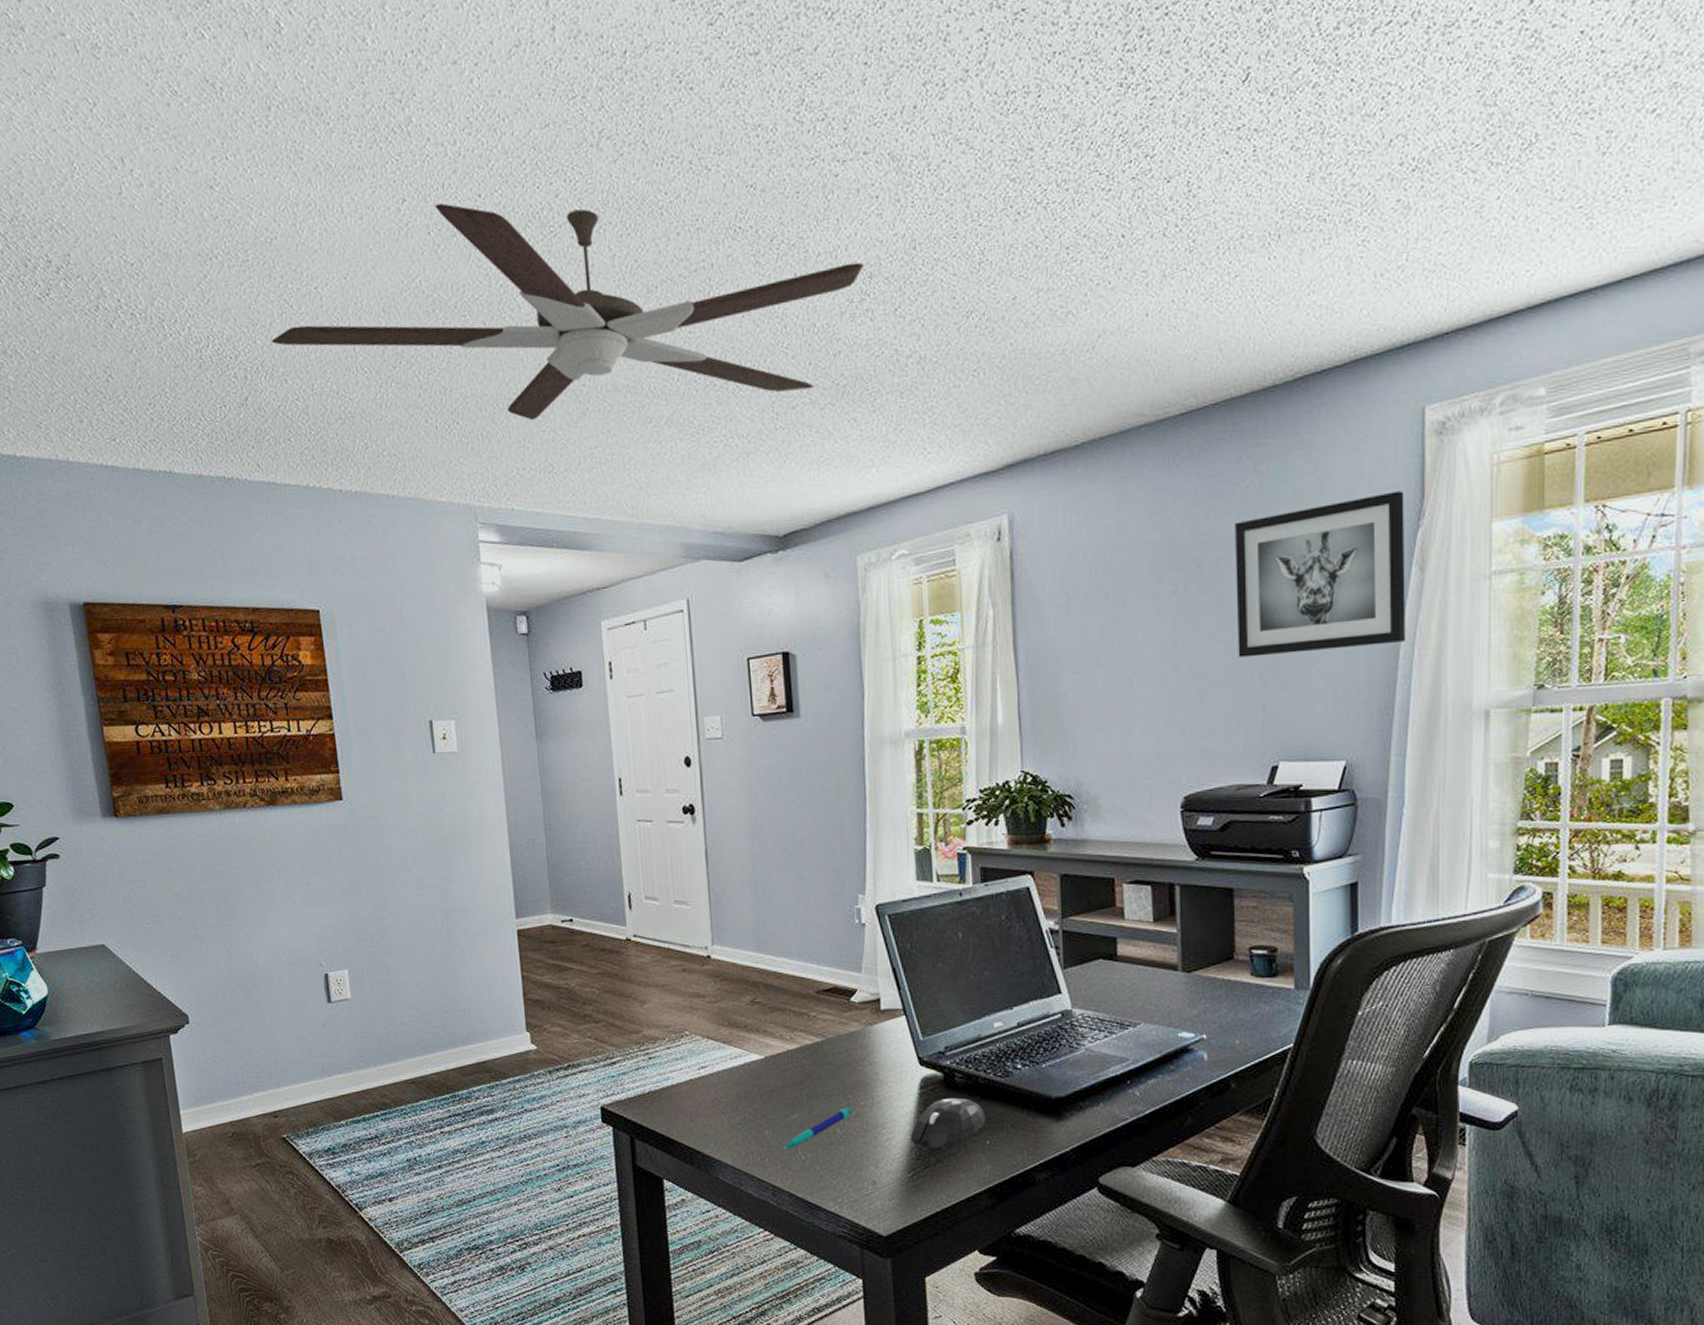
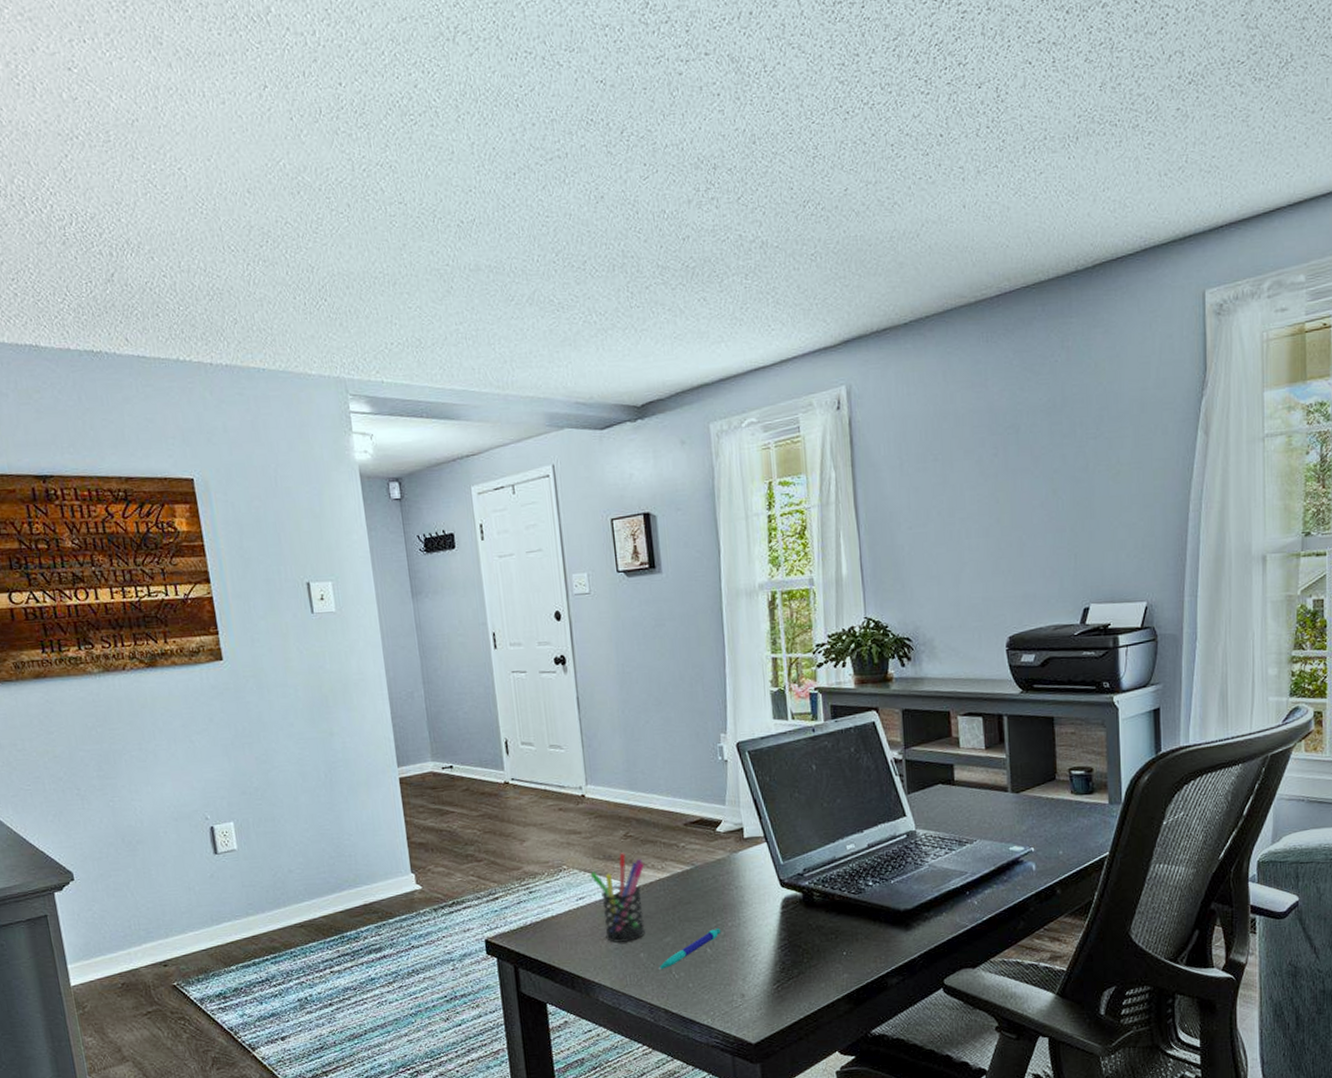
ceiling fan: present [271,203,863,421] -> none [135,90,708,298]
pen holder: none [713,1020,772,1118] -> present [590,853,646,943]
mouse: present [910,1097,986,1150] -> none [774,914,842,963]
wall art: present [1235,491,1406,658] -> none [1046,364,1194,512]

